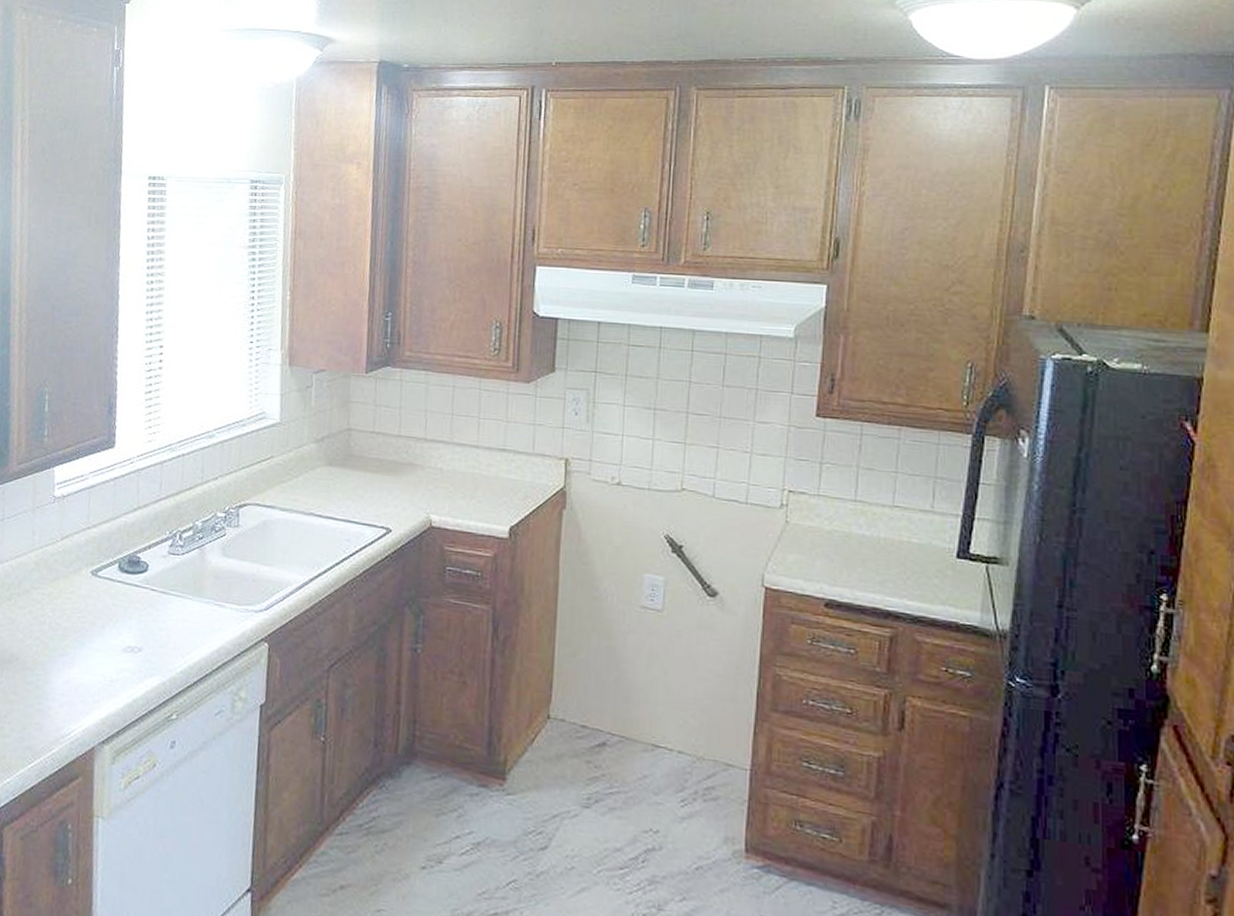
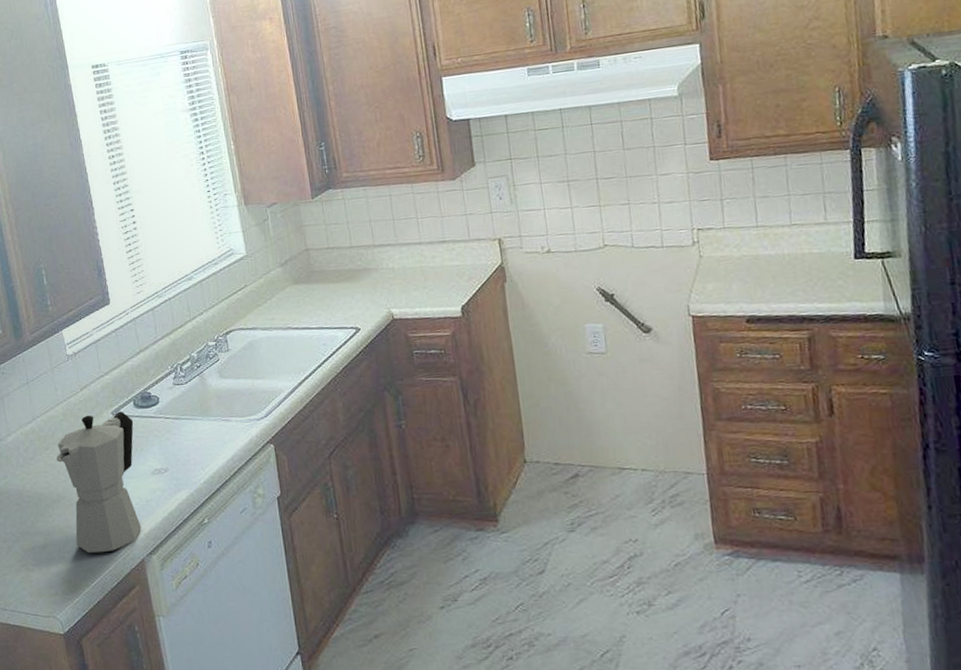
moka pot: none [18,569,115,732] -> present [56,411,142,554]

